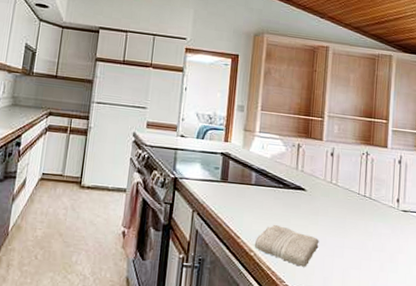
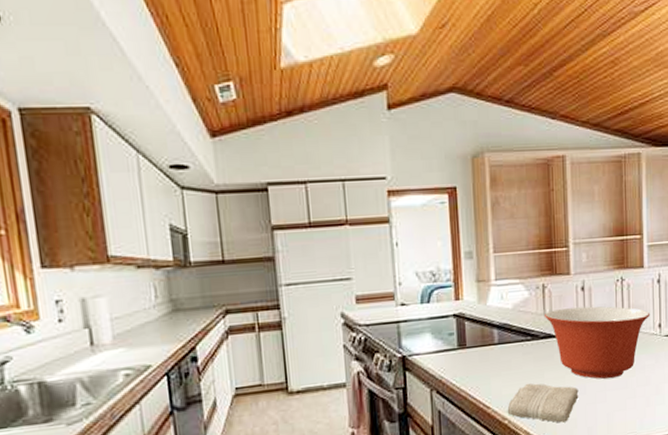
mixing bowl: none [297,167,390,238] -> present [545,306,651,379]

